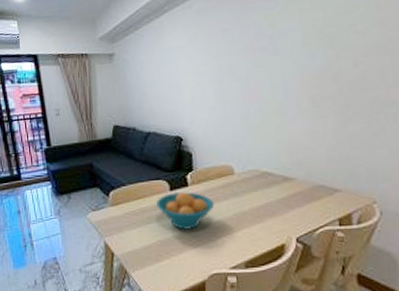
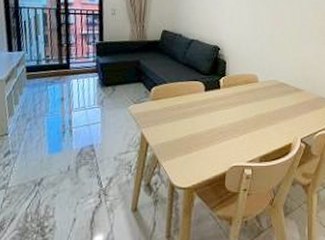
fruit bowl: present [156,191,214,230] -> none [192,92,240,126]

